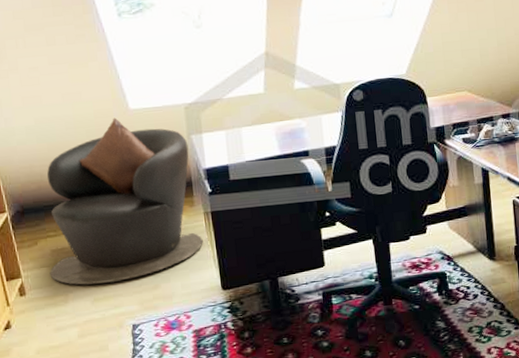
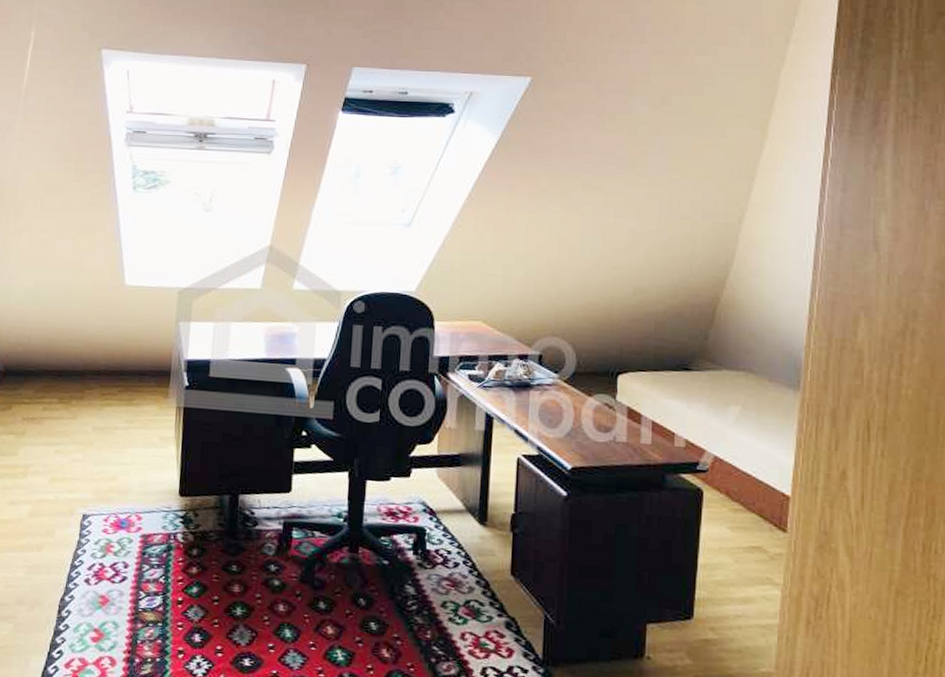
leather: present [46,117,203,285] -> none [16,291,175,464]

